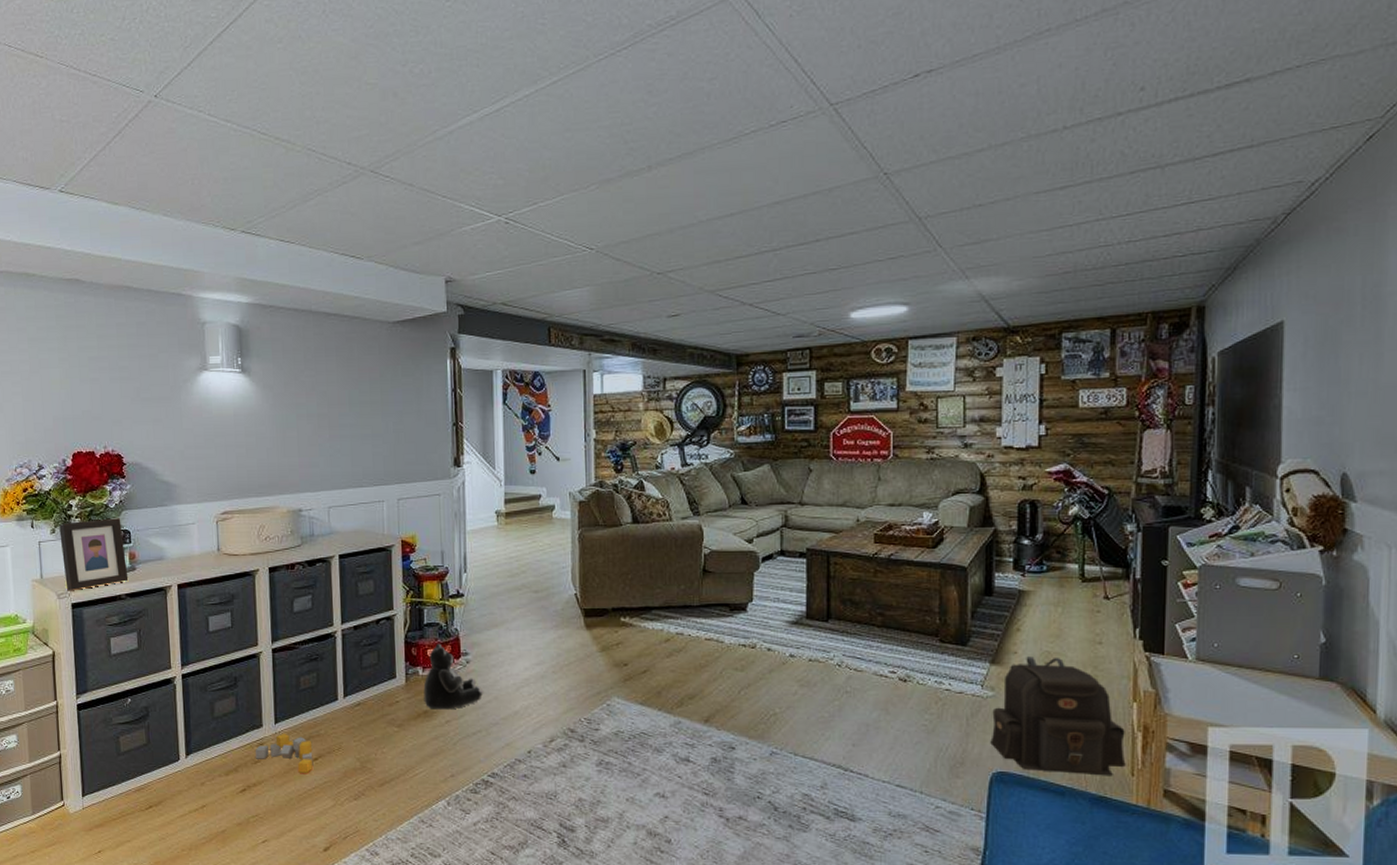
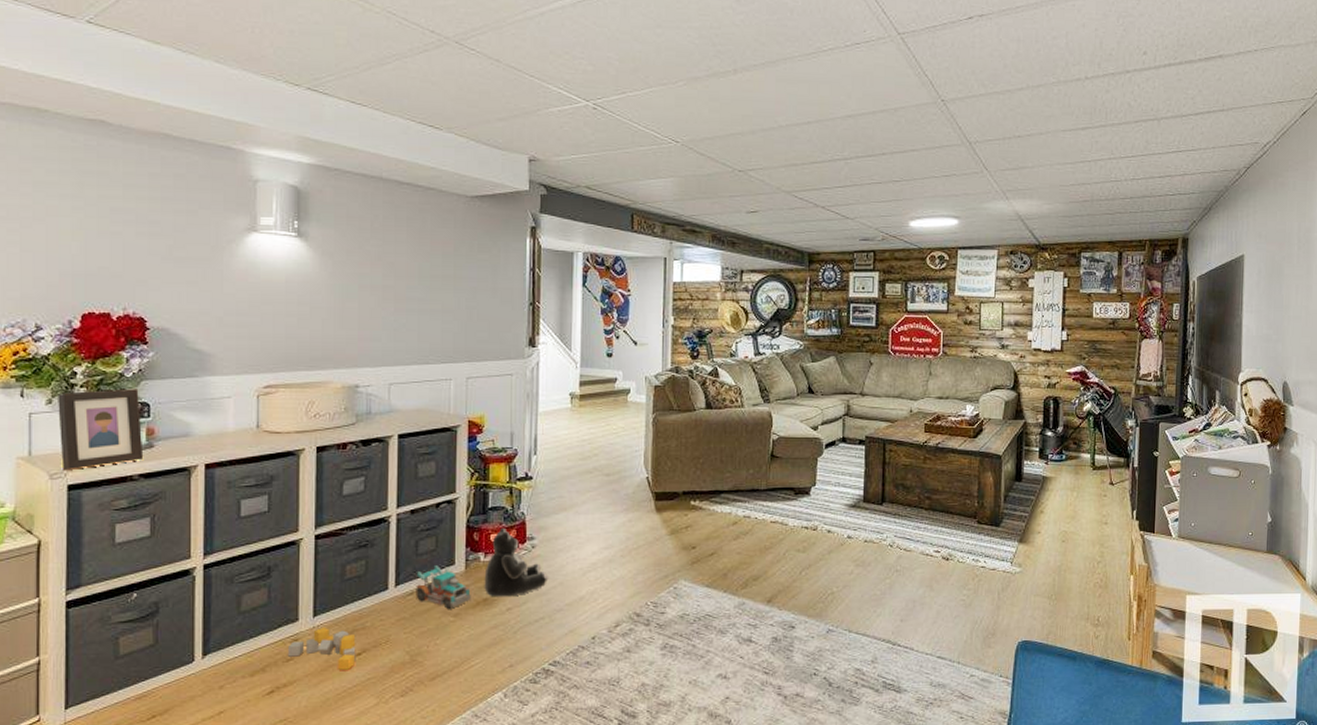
trailer truck: none [362,677,412,720] -> present [416,564,471,609]
backpack: present [990,656,1126,776] -> none [1017,536,1124,641]

